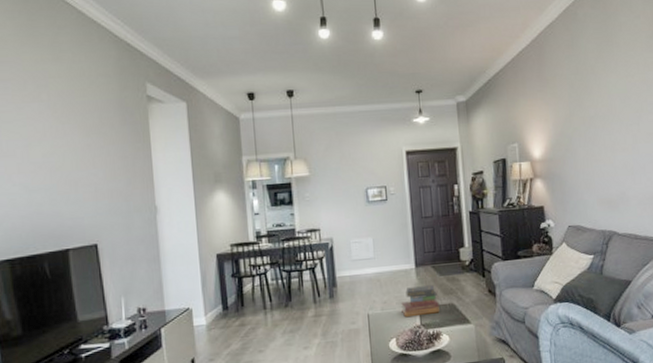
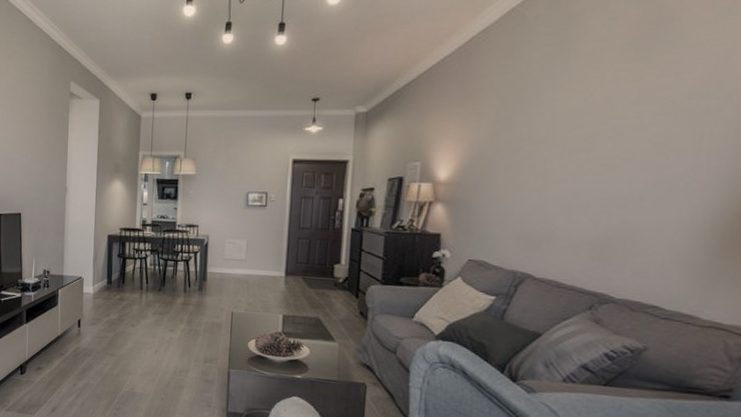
books: present [401,285,440,318] -> none [265,294,304,325]

